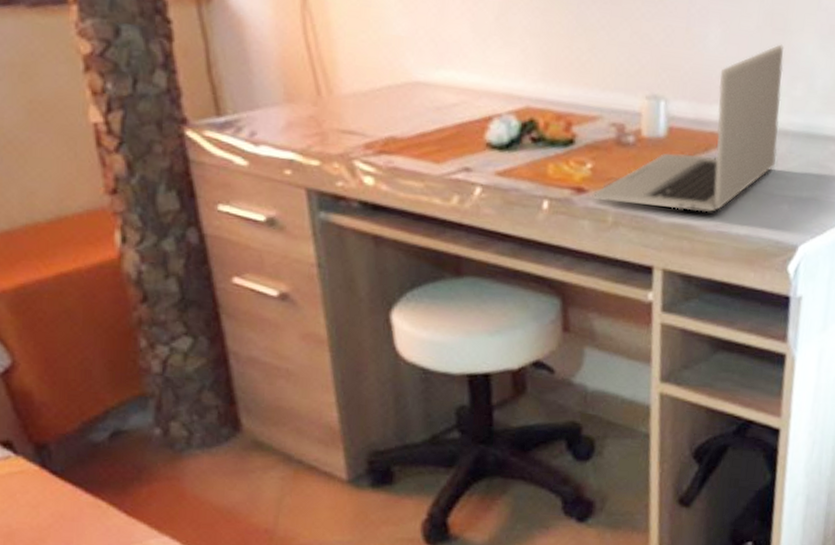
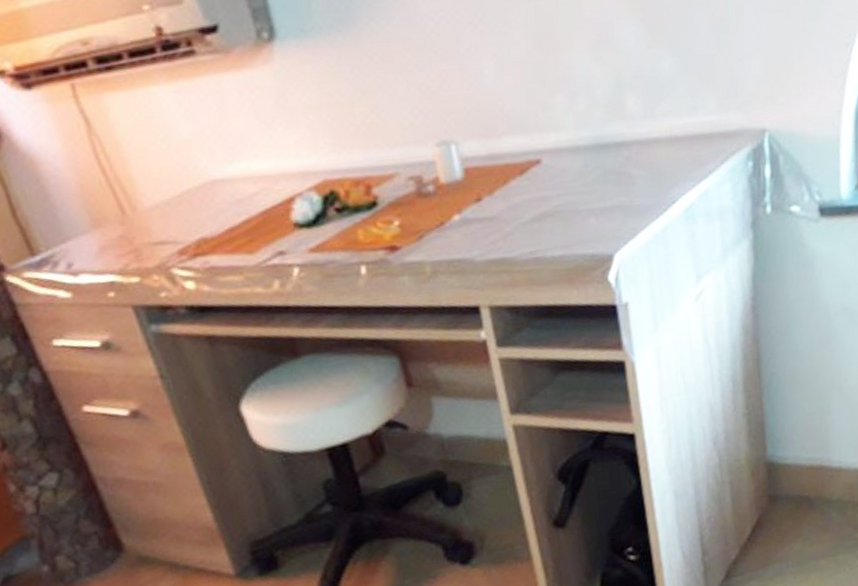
laptop: present [593,44,784,212] -> none [407,64,574,255]

